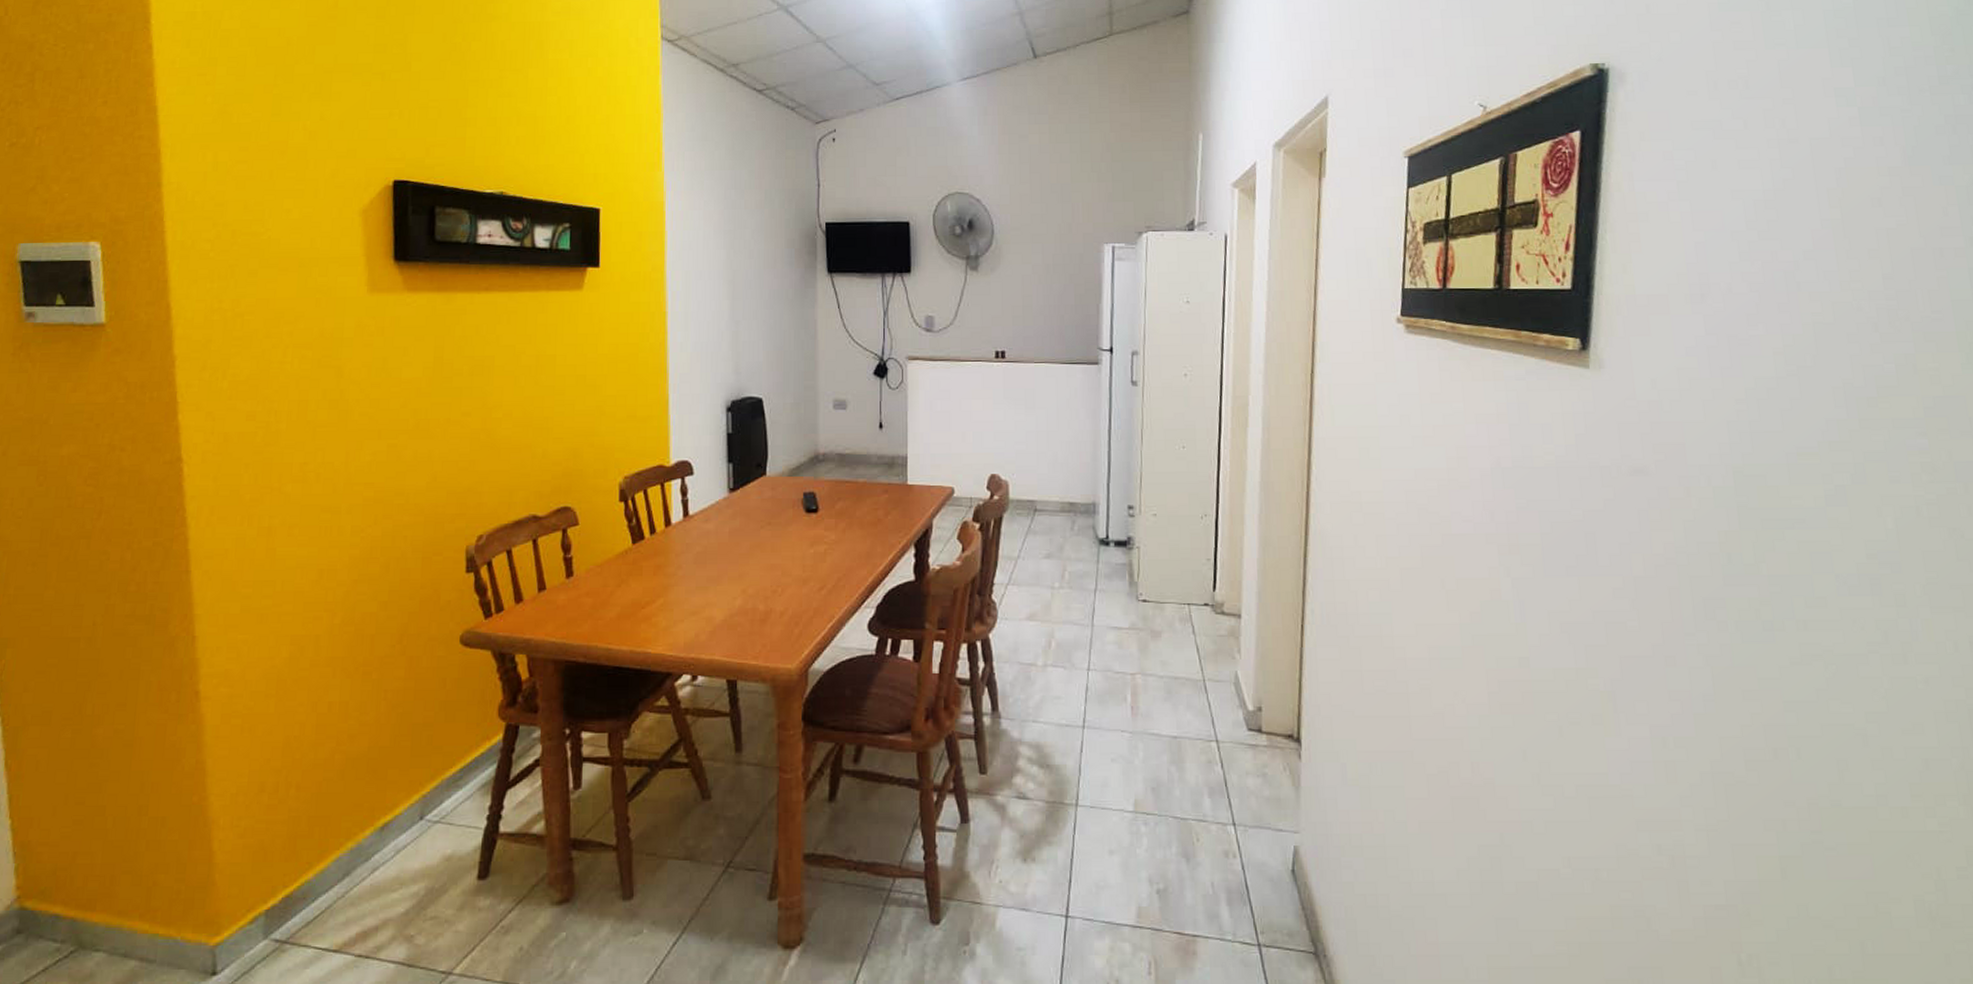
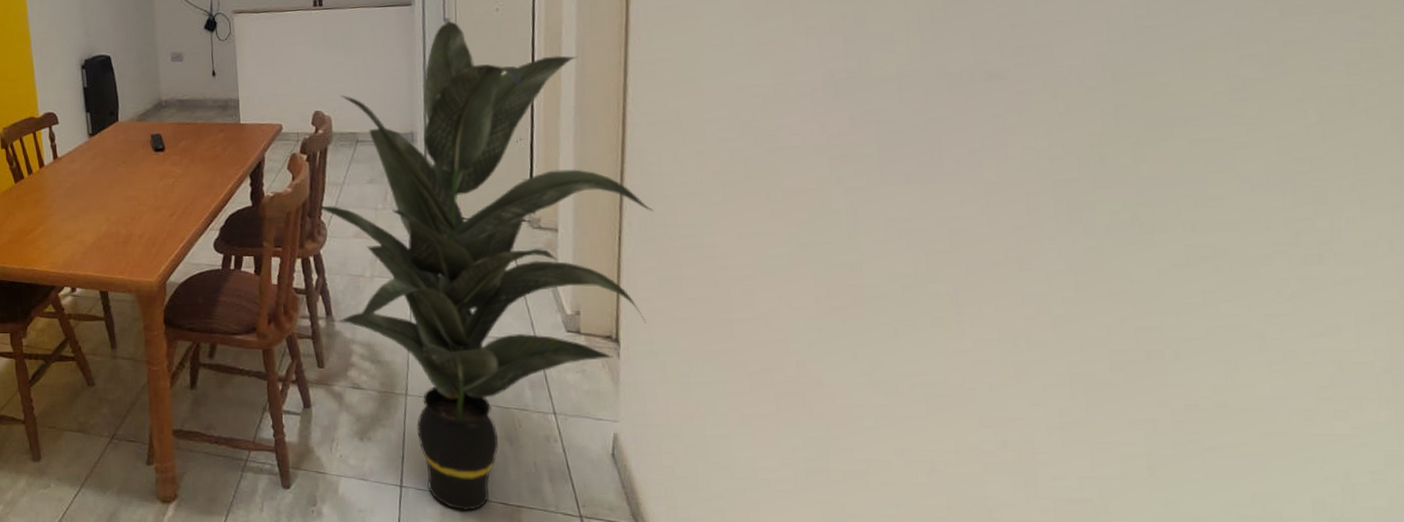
indoor plant: none [987,384,1336,943] -> present [316,21,654,510]

